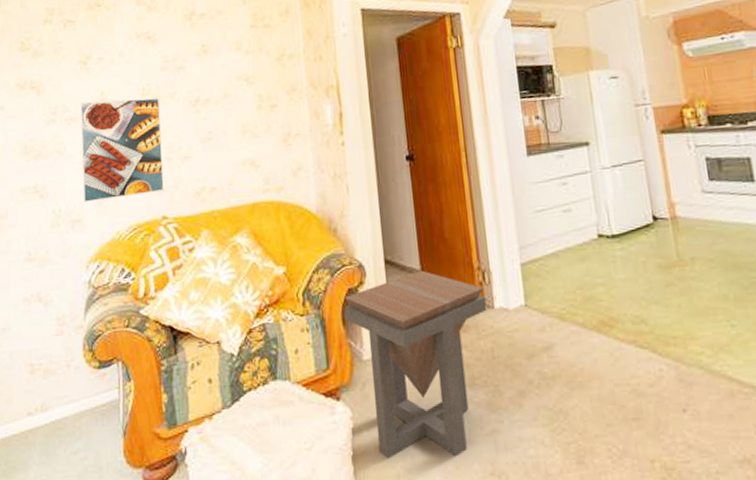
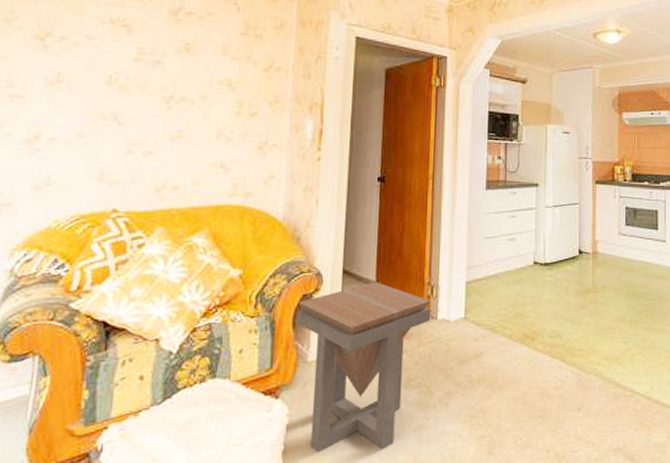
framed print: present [80,97,164,202] -> none [17,80,129,186]

